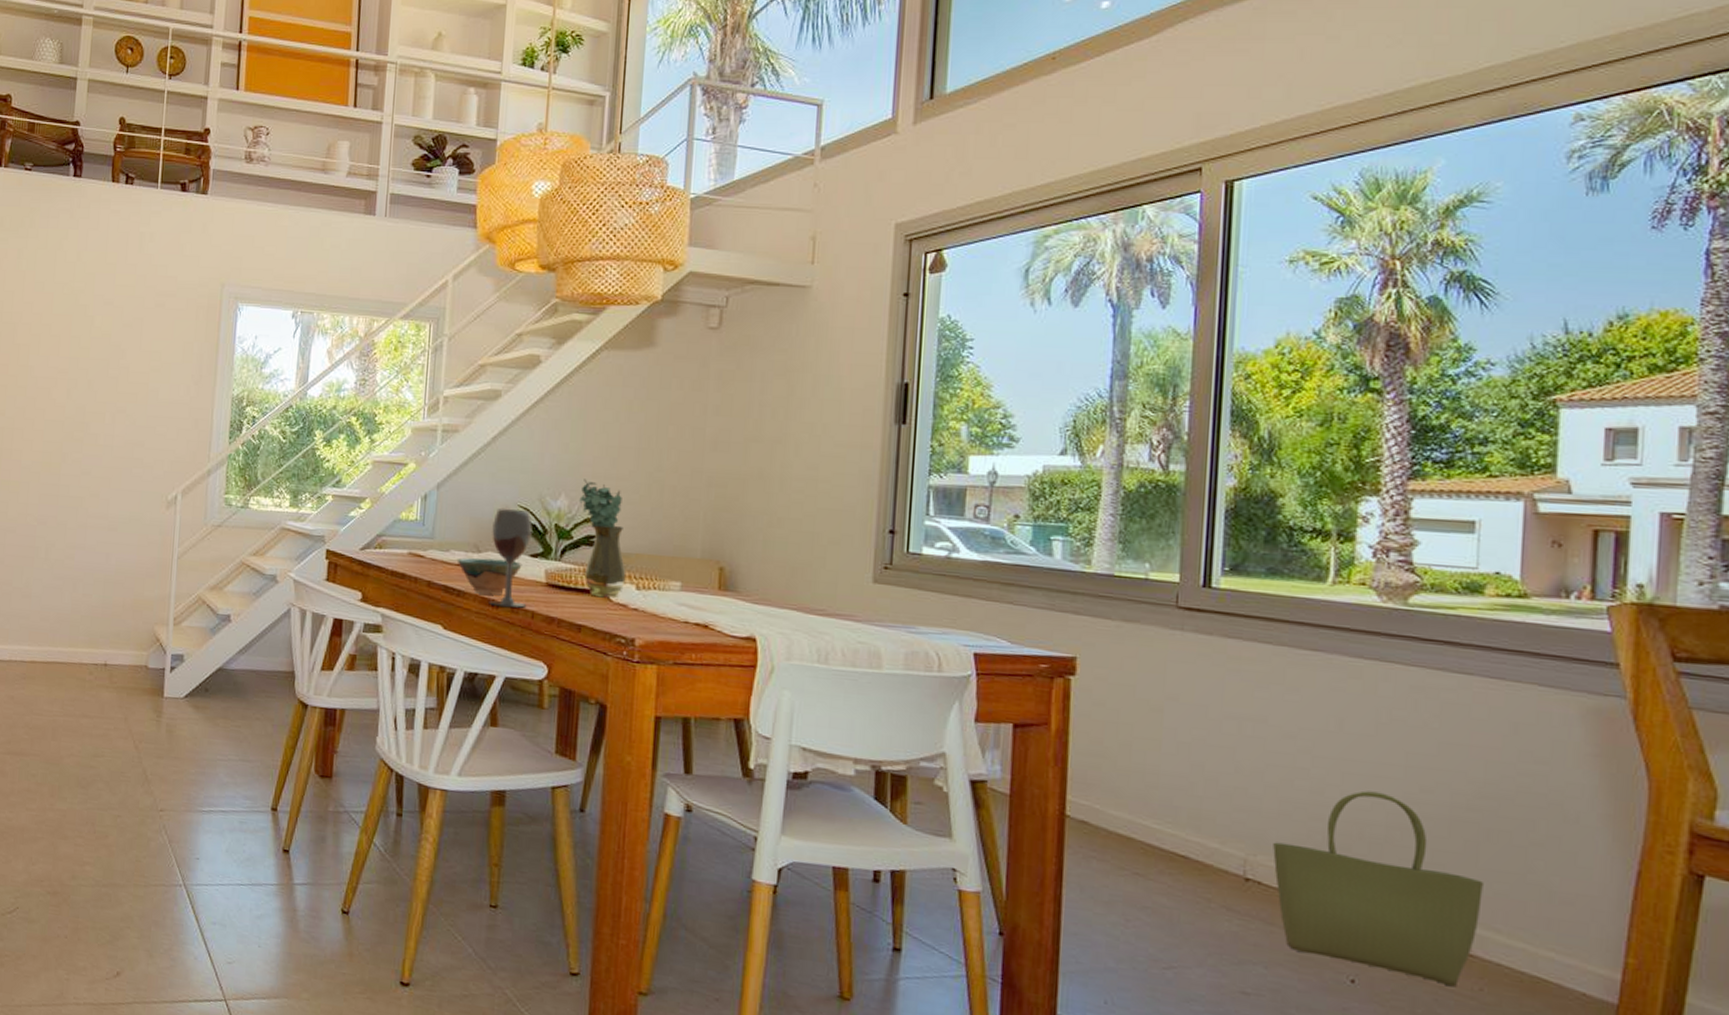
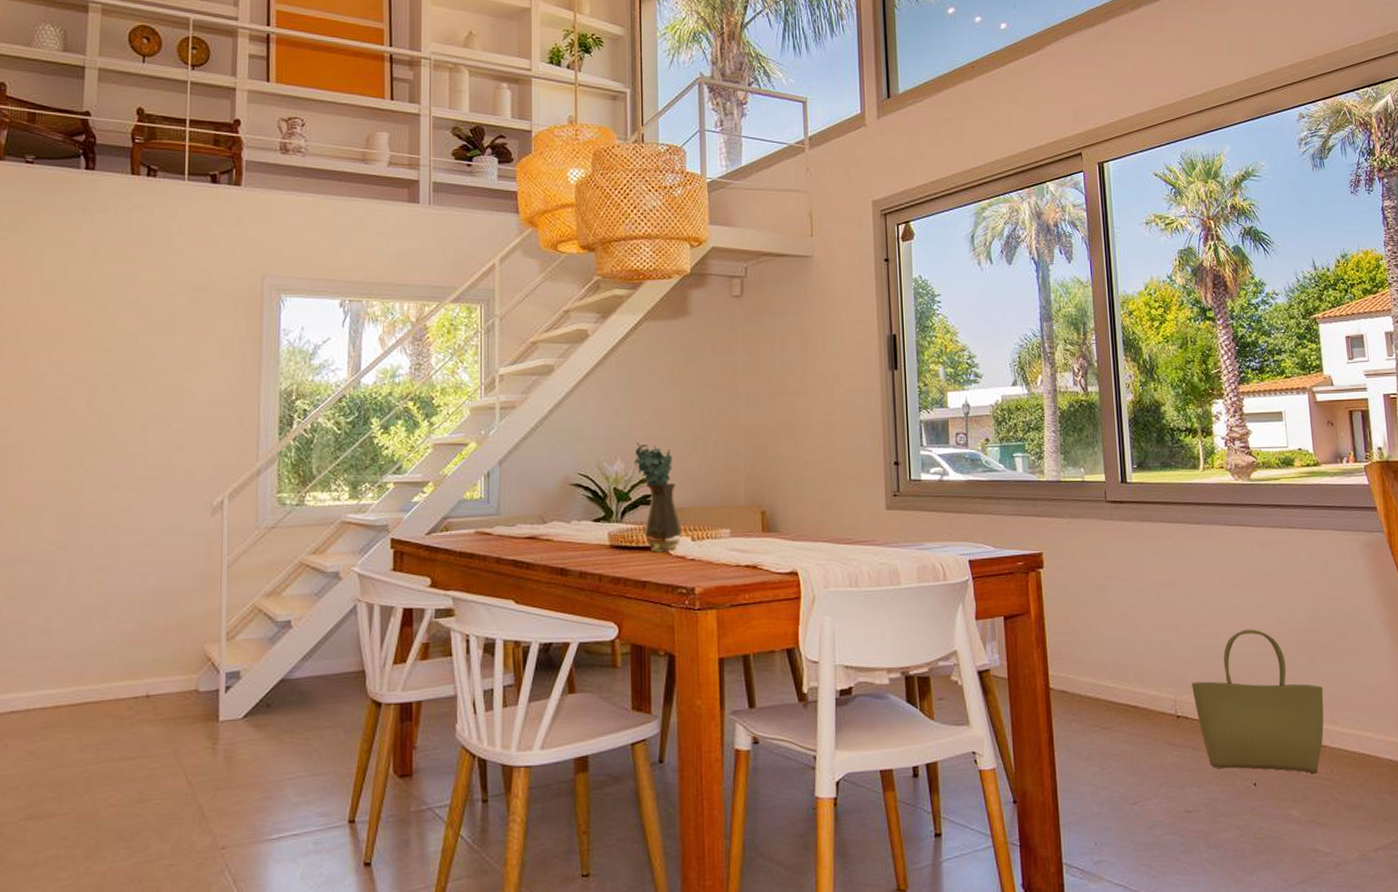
bowl: present [456,557,522,596] -> none [523,527,587,564]
wine glass: present [489,509,533,608] -> none [554,478,593,573]

